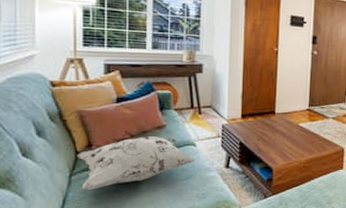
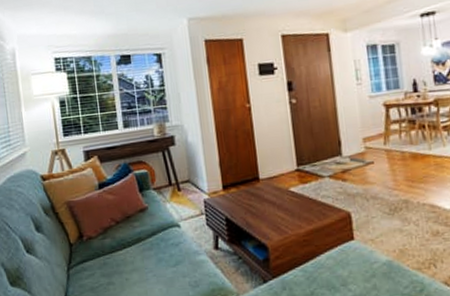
decorative pillow: present [77,135,197,190] -> none [71,220,184,283]

